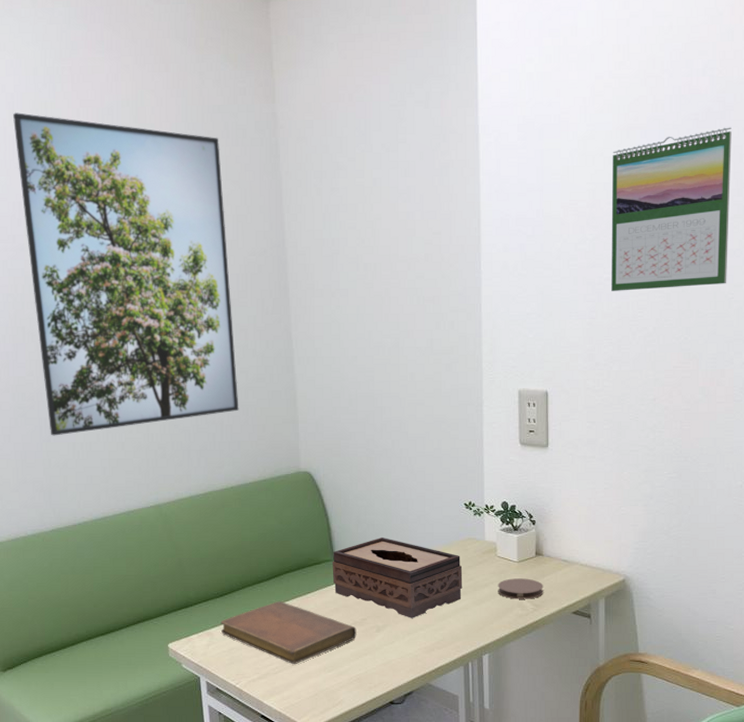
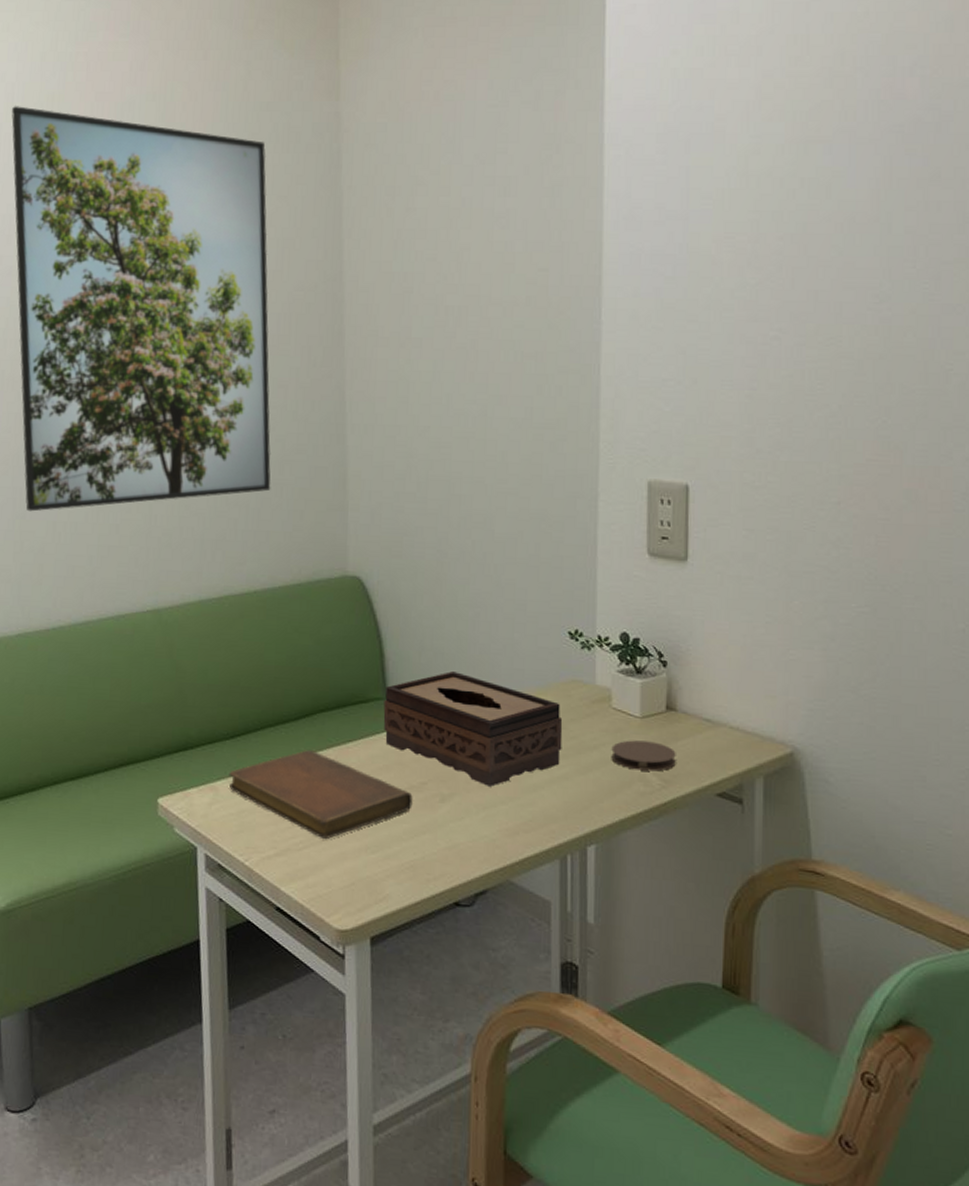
calendar: present [611,127,732,291] -> none [780,143,951,355]

